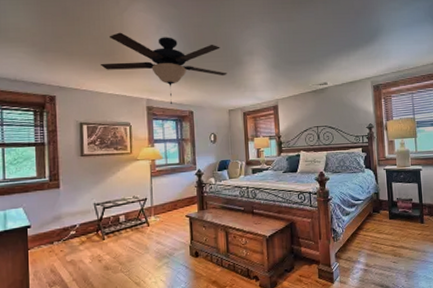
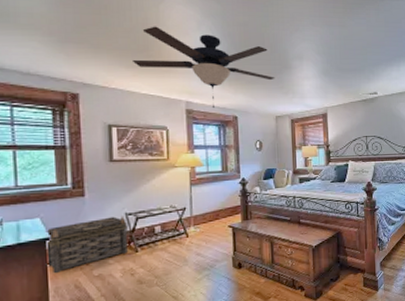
basket: none [26,206,96,259] -> present [45,216,128,274]

